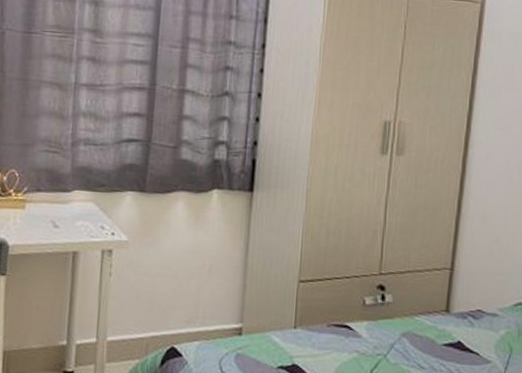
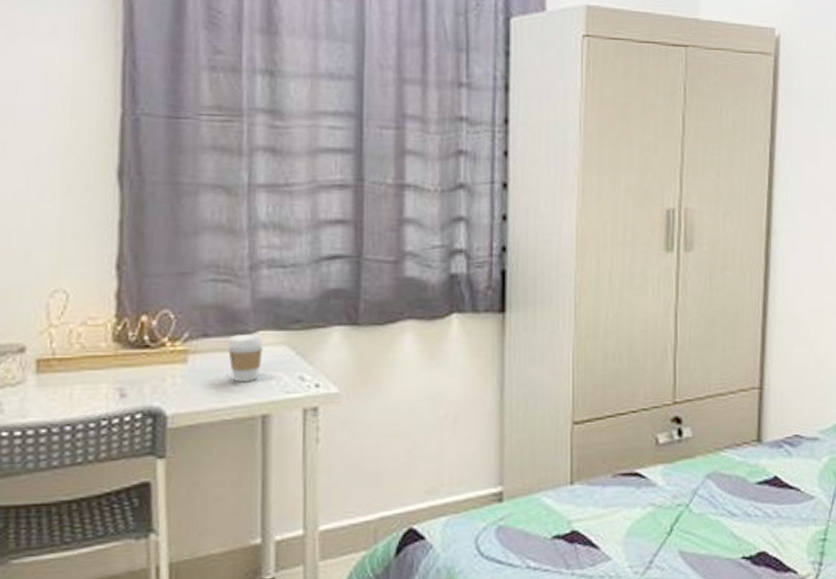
coffee cup: none [52,191,78,226] -> present [227,333,263,382]

